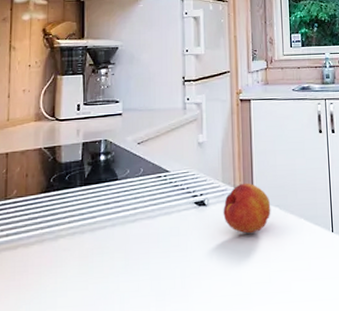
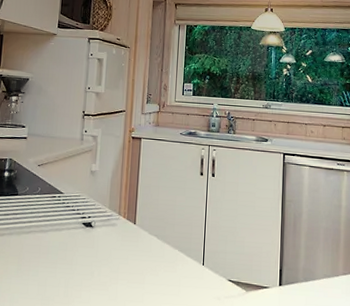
fruit: present [223,183,271,234] -> none [107,211,150,257]

